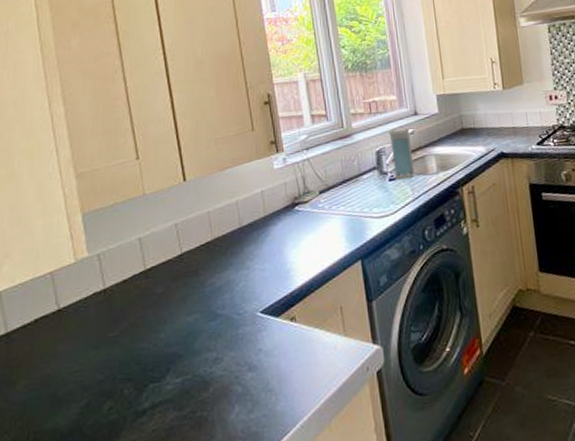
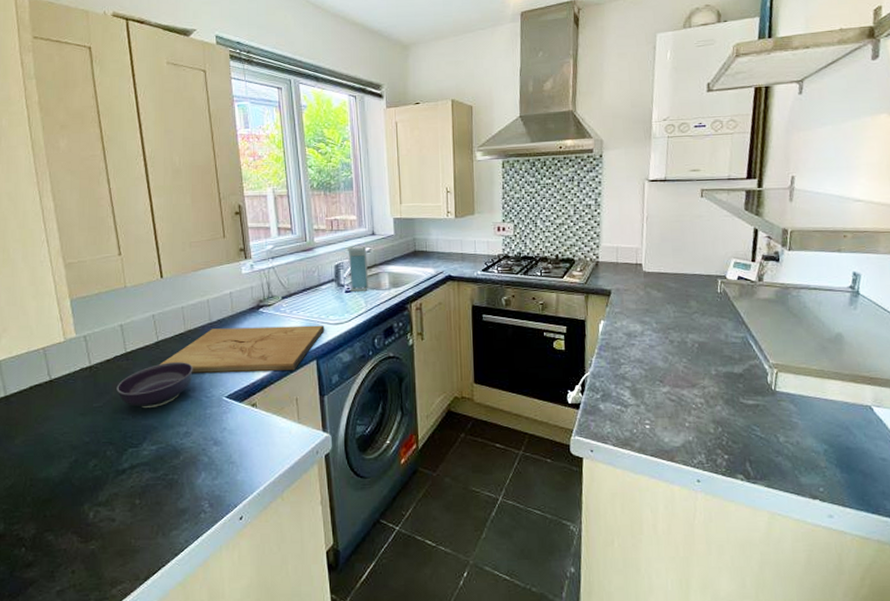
bowl: none [135,275,222,334] -> present [116,362,193,409]
cutting board: none [183,219,369,287] -> present [159,325,325,373]

